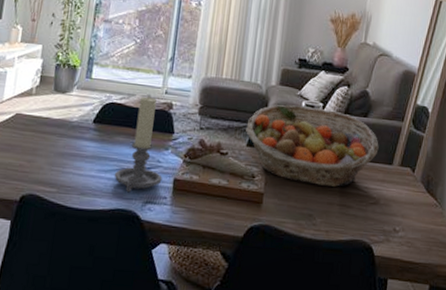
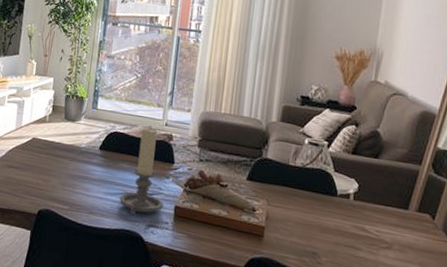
fruit basket: present [246,104,379,187] -> none [246,140,392,228]

